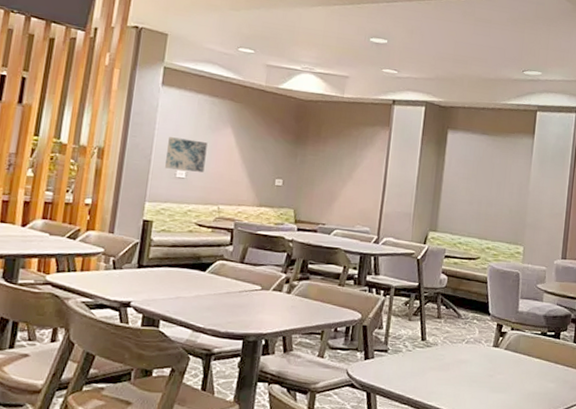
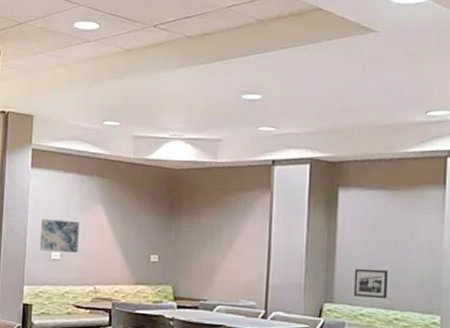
picture frame: none [454,202,484,230] -> present [353,268,388,299]

